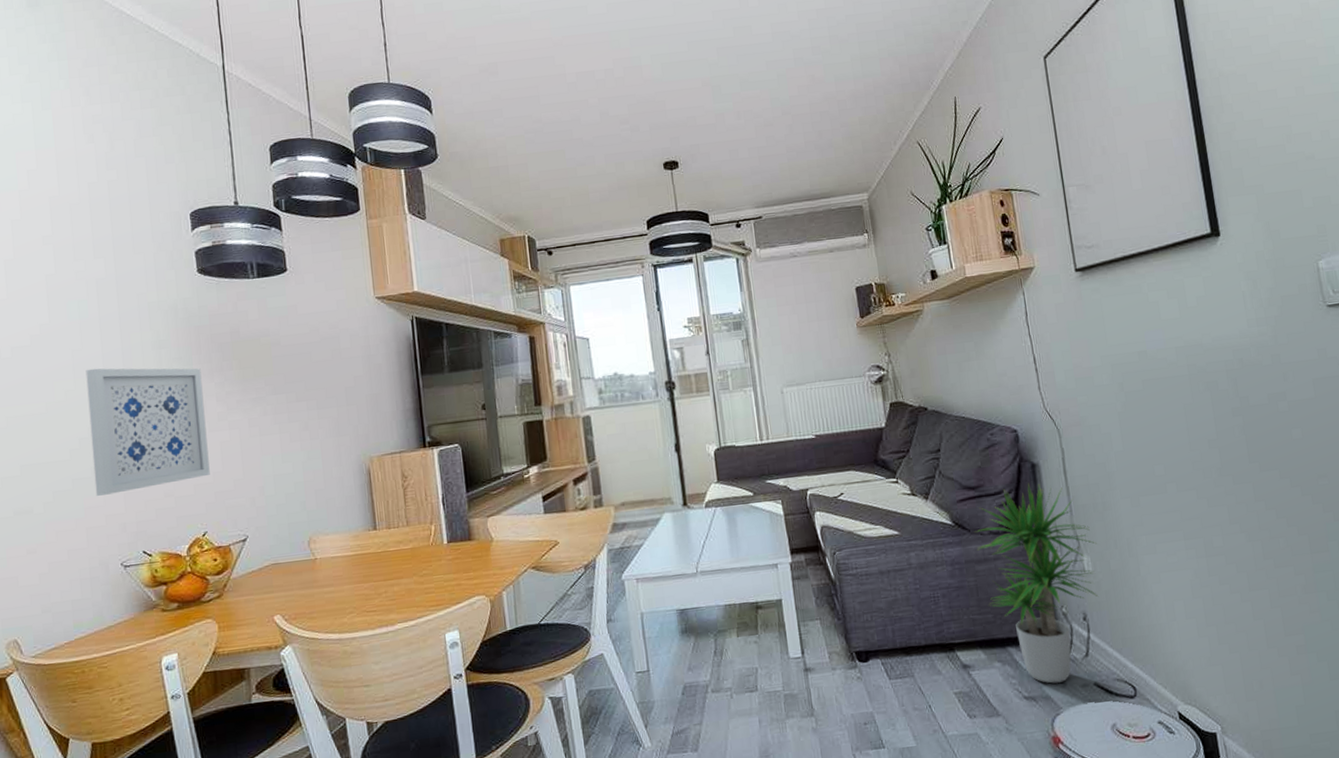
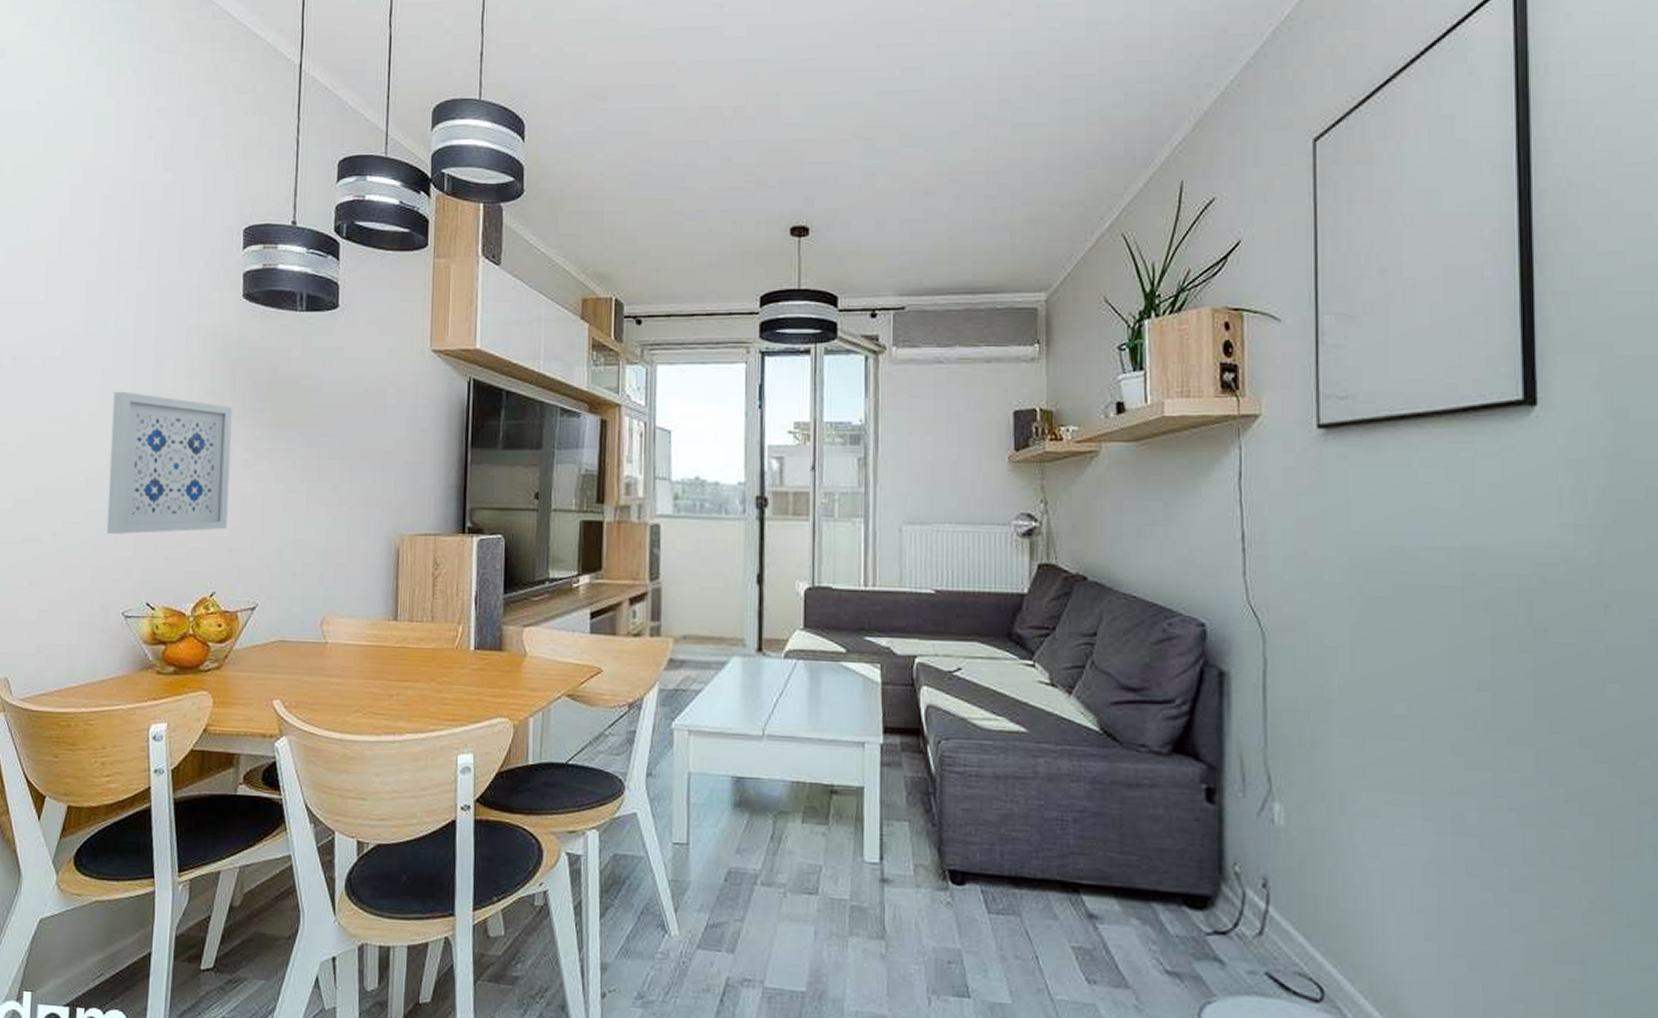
potted plant: present [975,483,1098,684] -> none [1128,695,1296,962]

